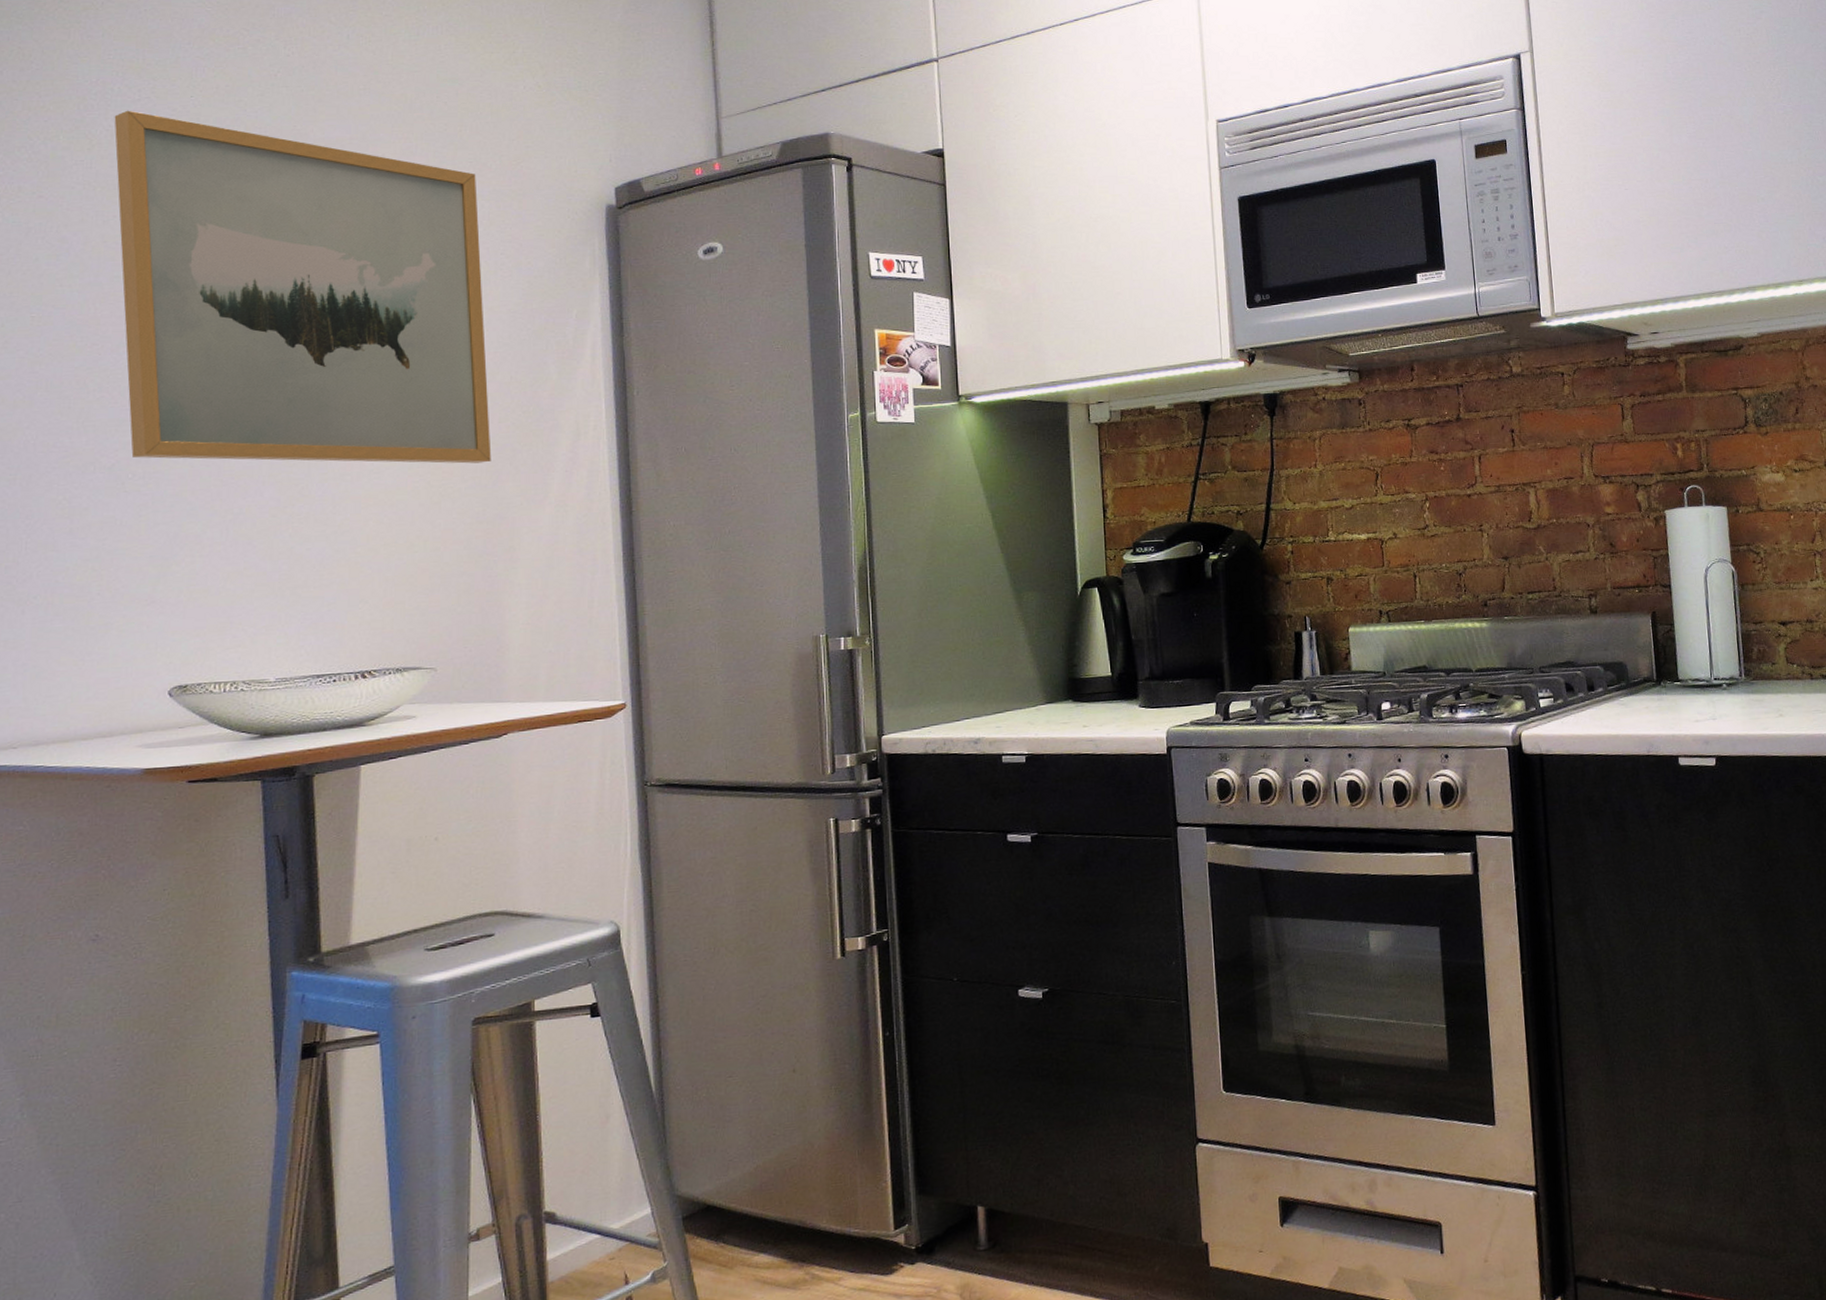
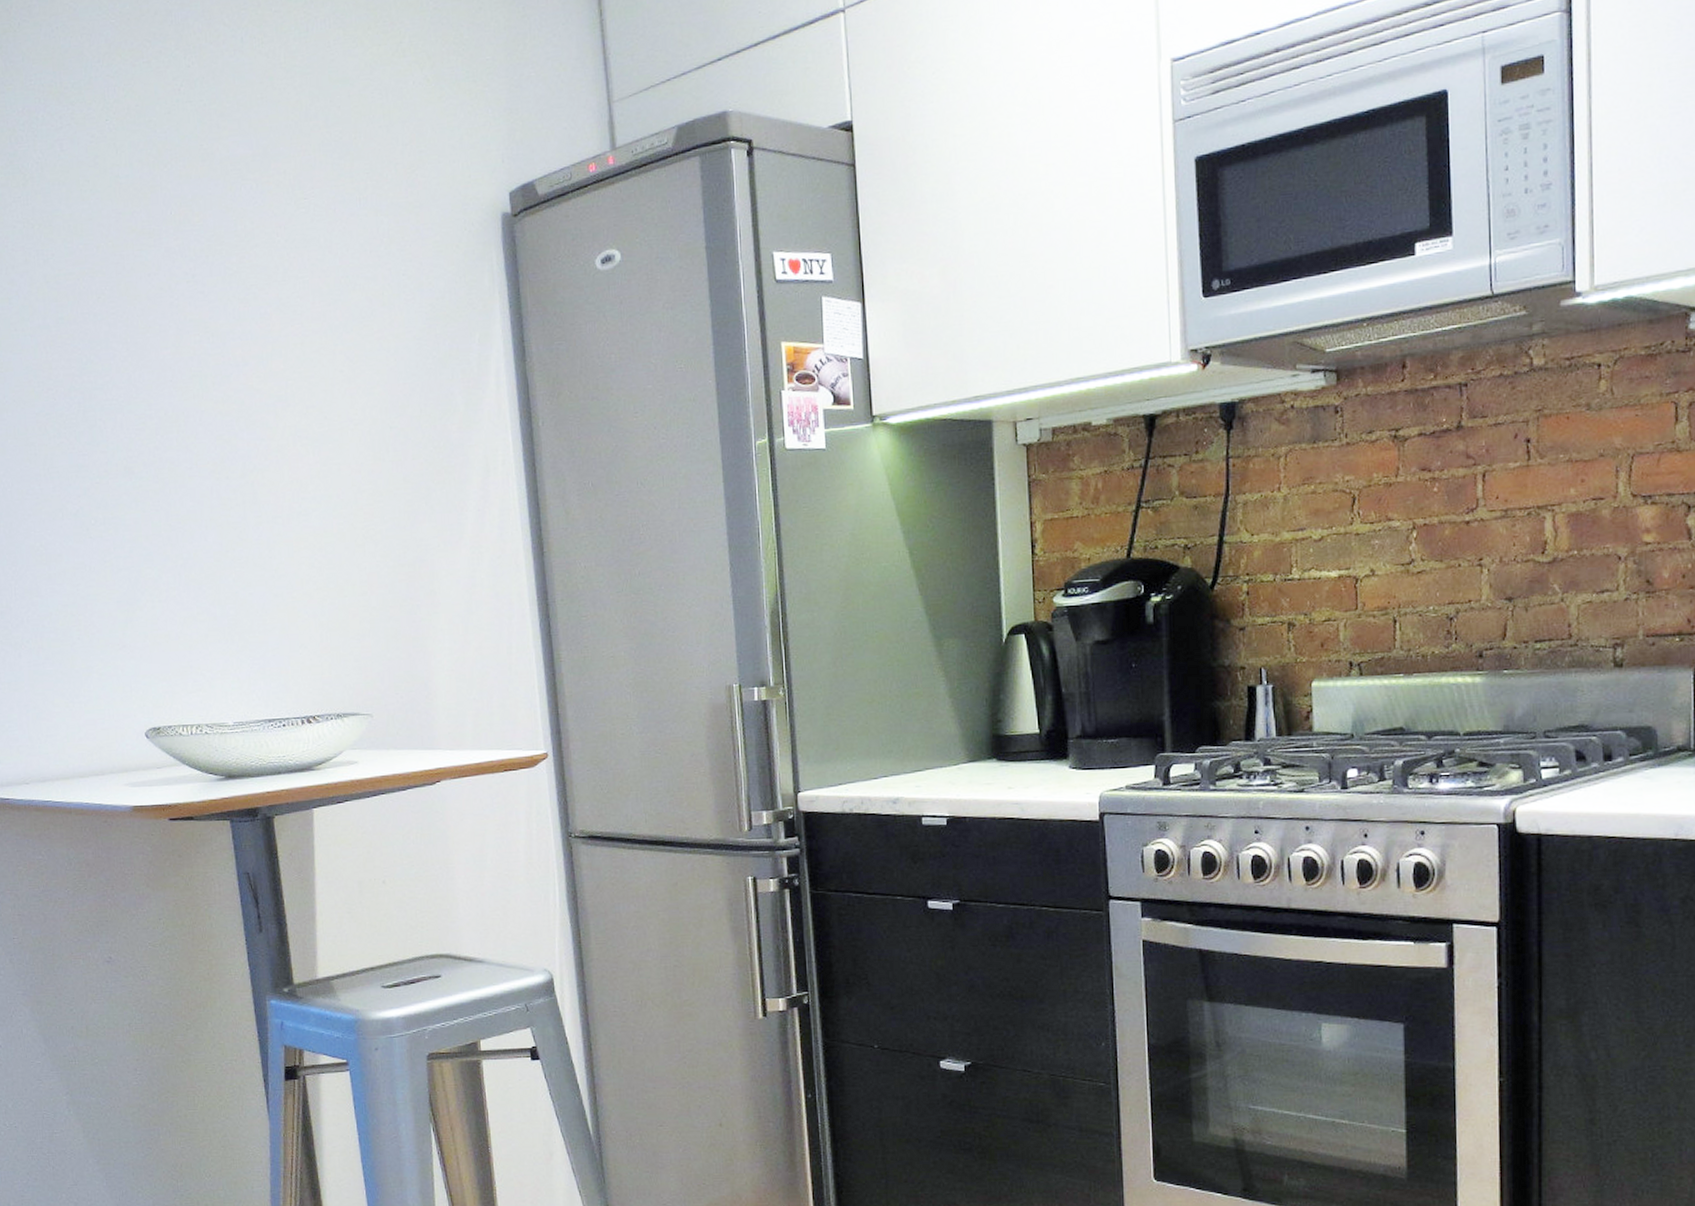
wall art: present [114,110,492,464] -> none [41,139,408,504]

